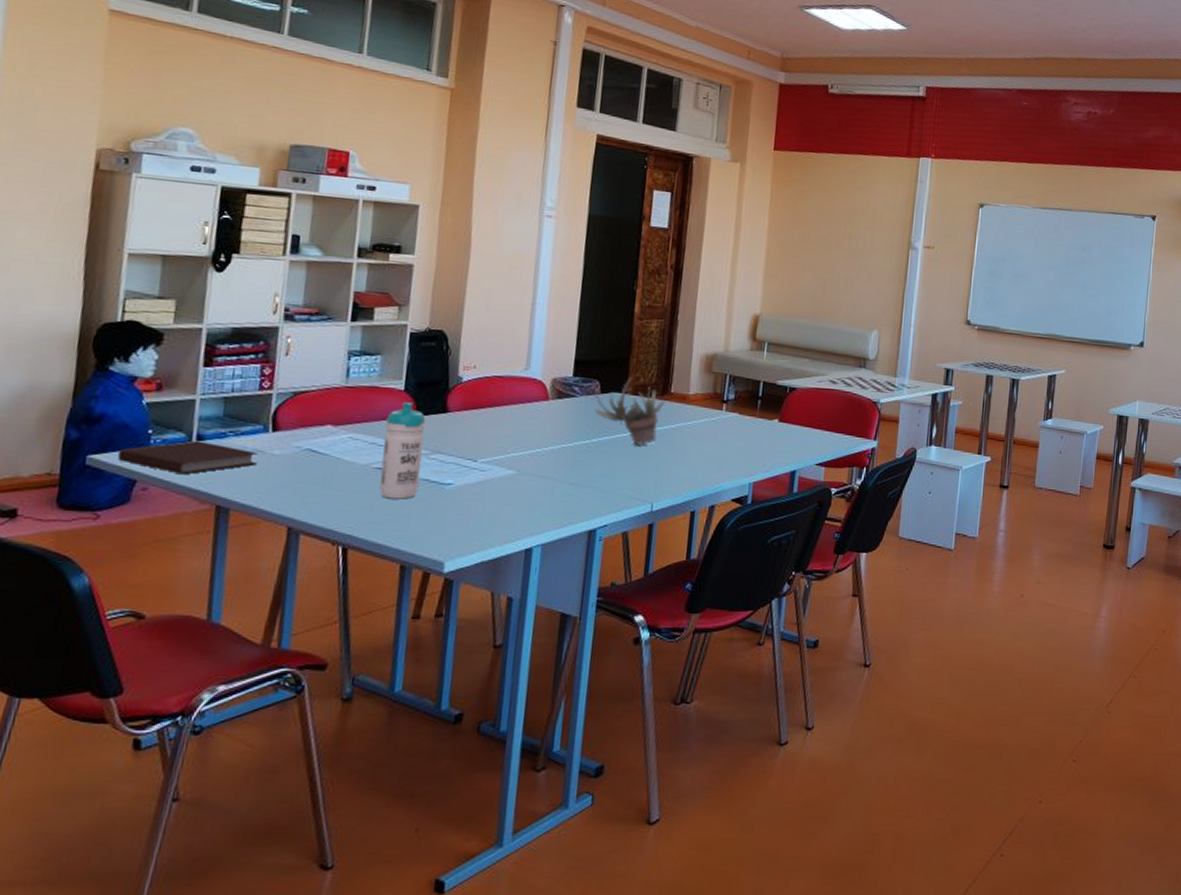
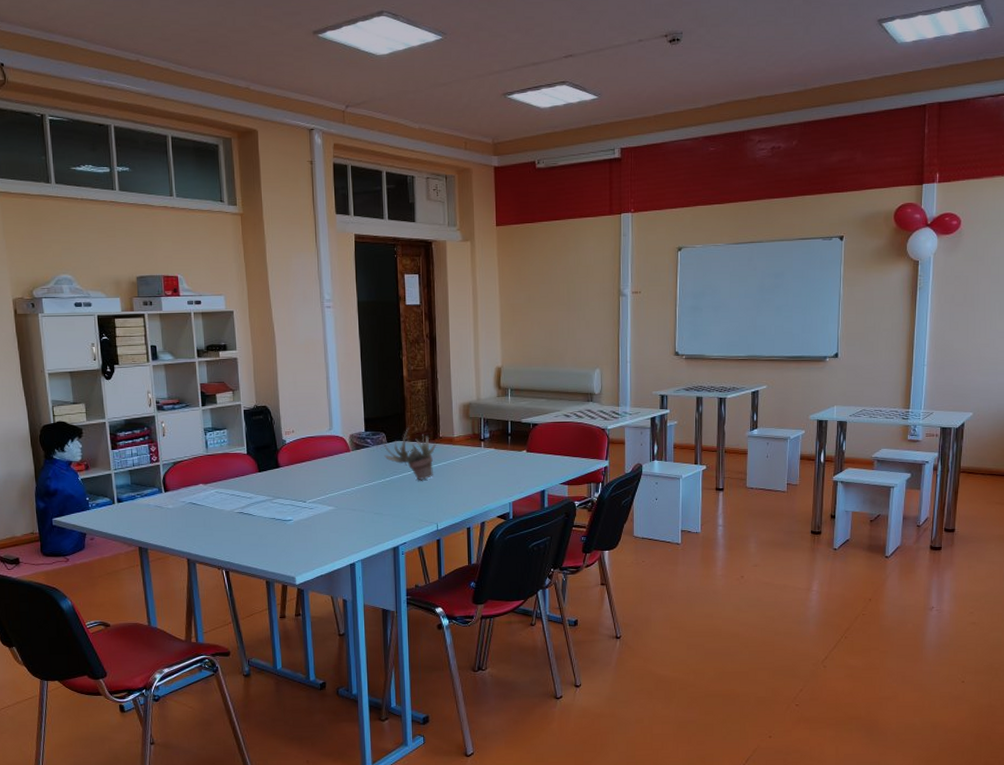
notebook: present [118,440,259,475] -> none [71,503,159,527]
water bottle: present [379,402,426,500] -> none [239,462,269,534]

